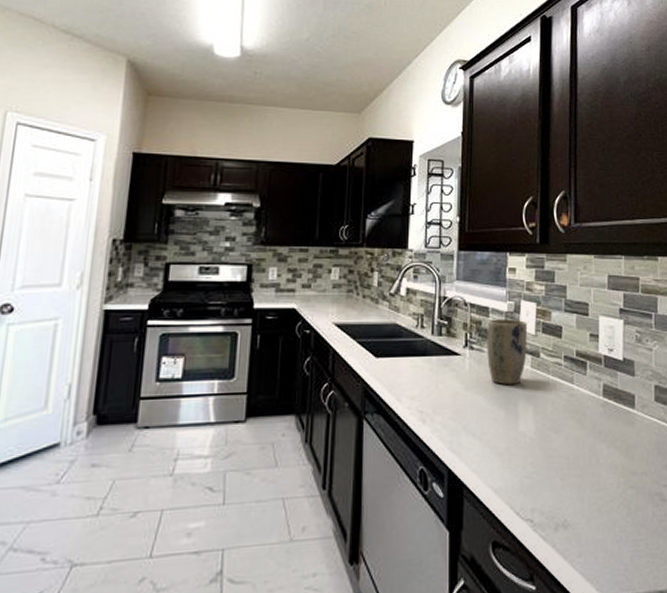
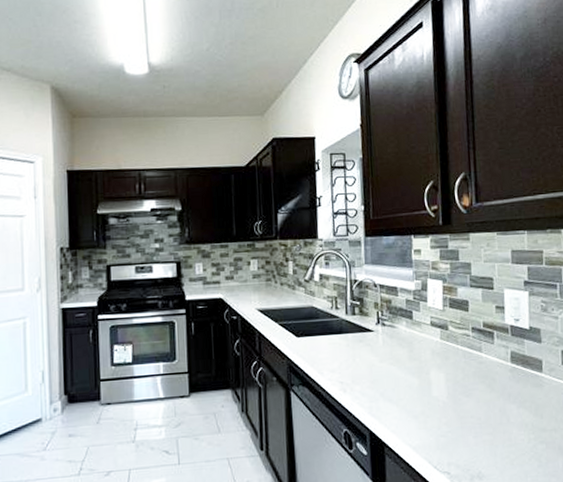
plant pot: present [487,319,527,386] -> none [396,296,436,357]

